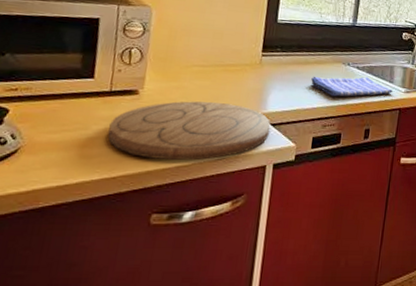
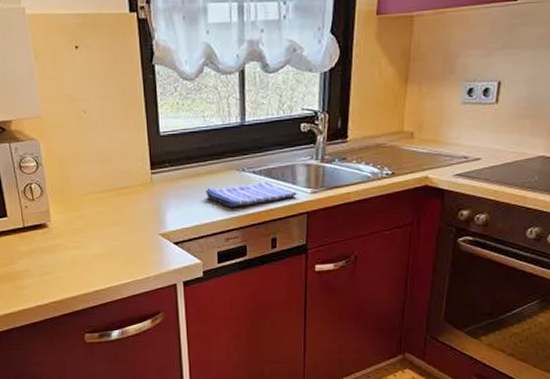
cutting board: present [108,101,271,161] -> none [31,226,174,286]

